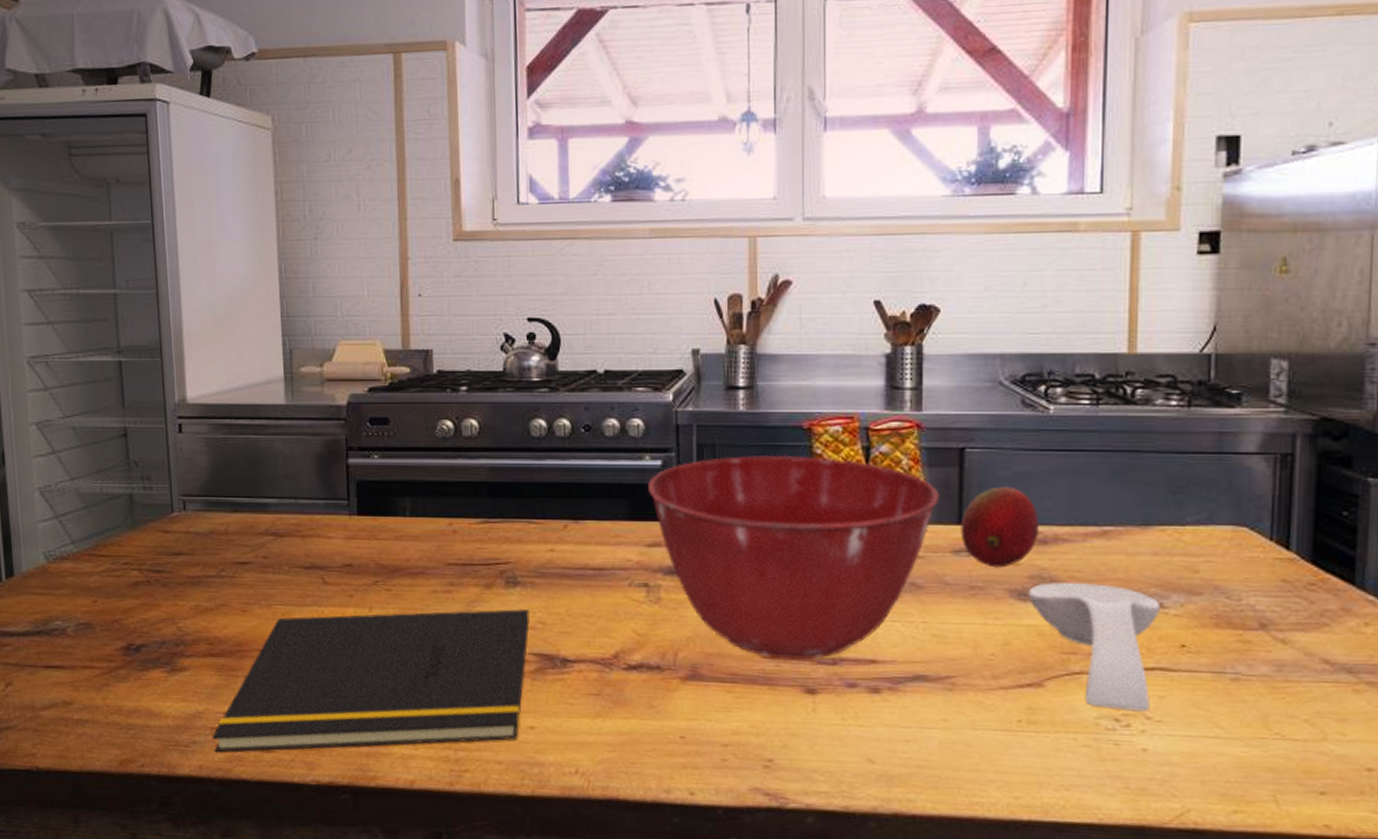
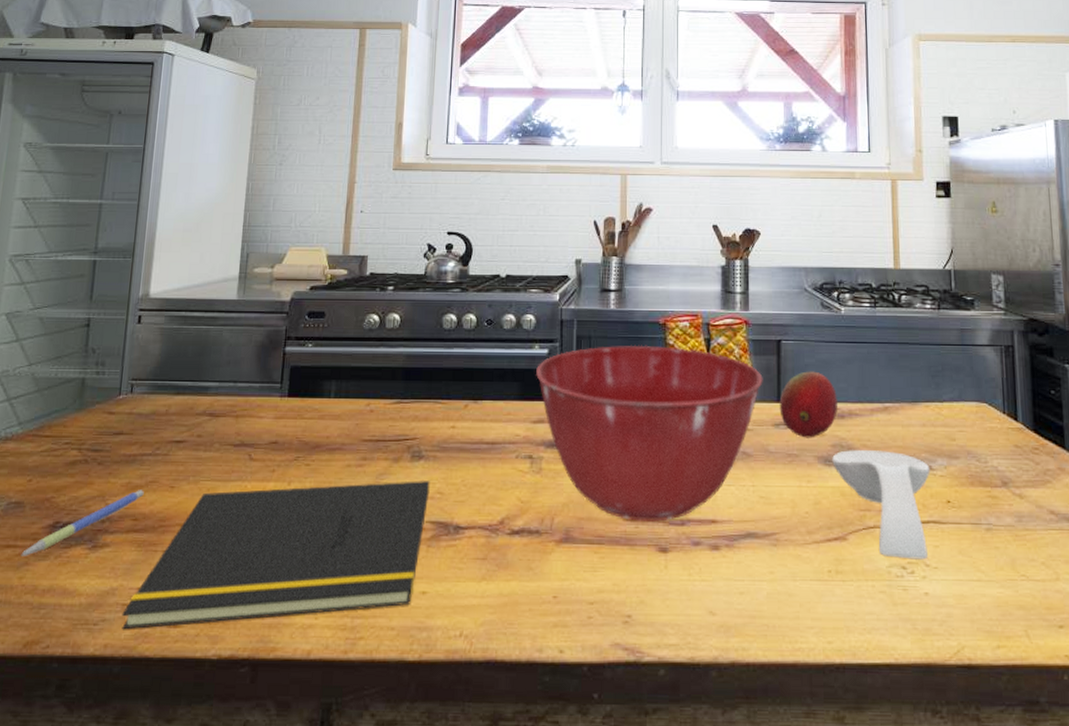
pen: none [100,613,215,678] -> present [21,490,144,556]

